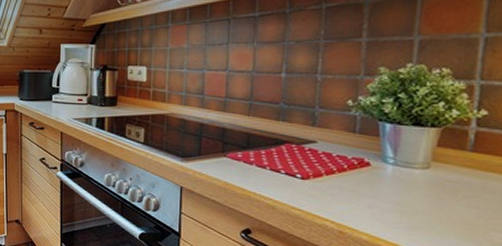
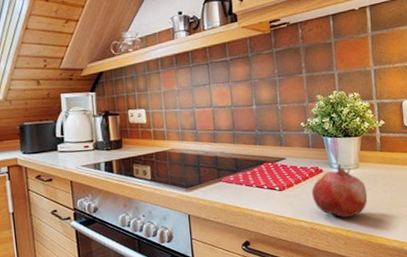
fruit: none [348,159,437,229] -> present [312,163,368,218]

